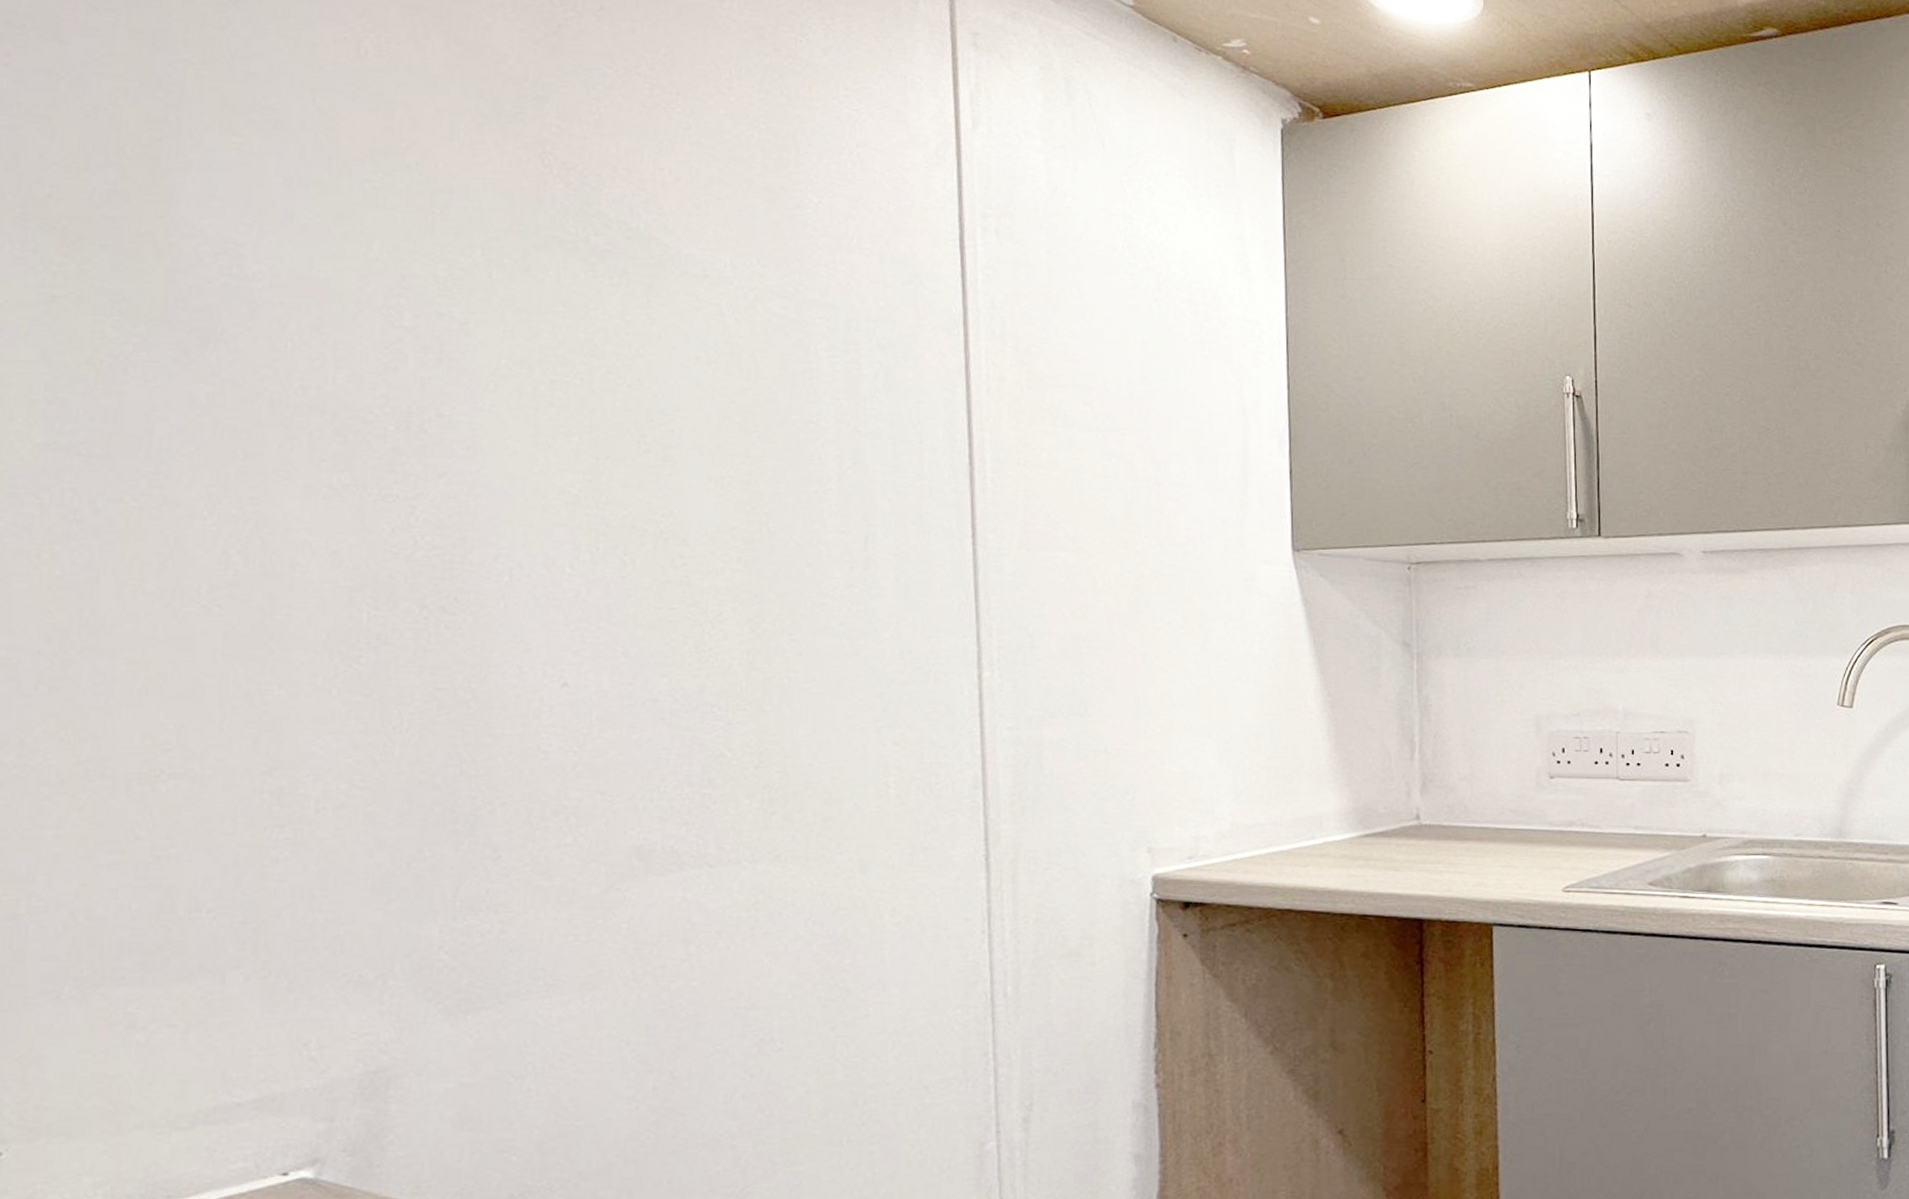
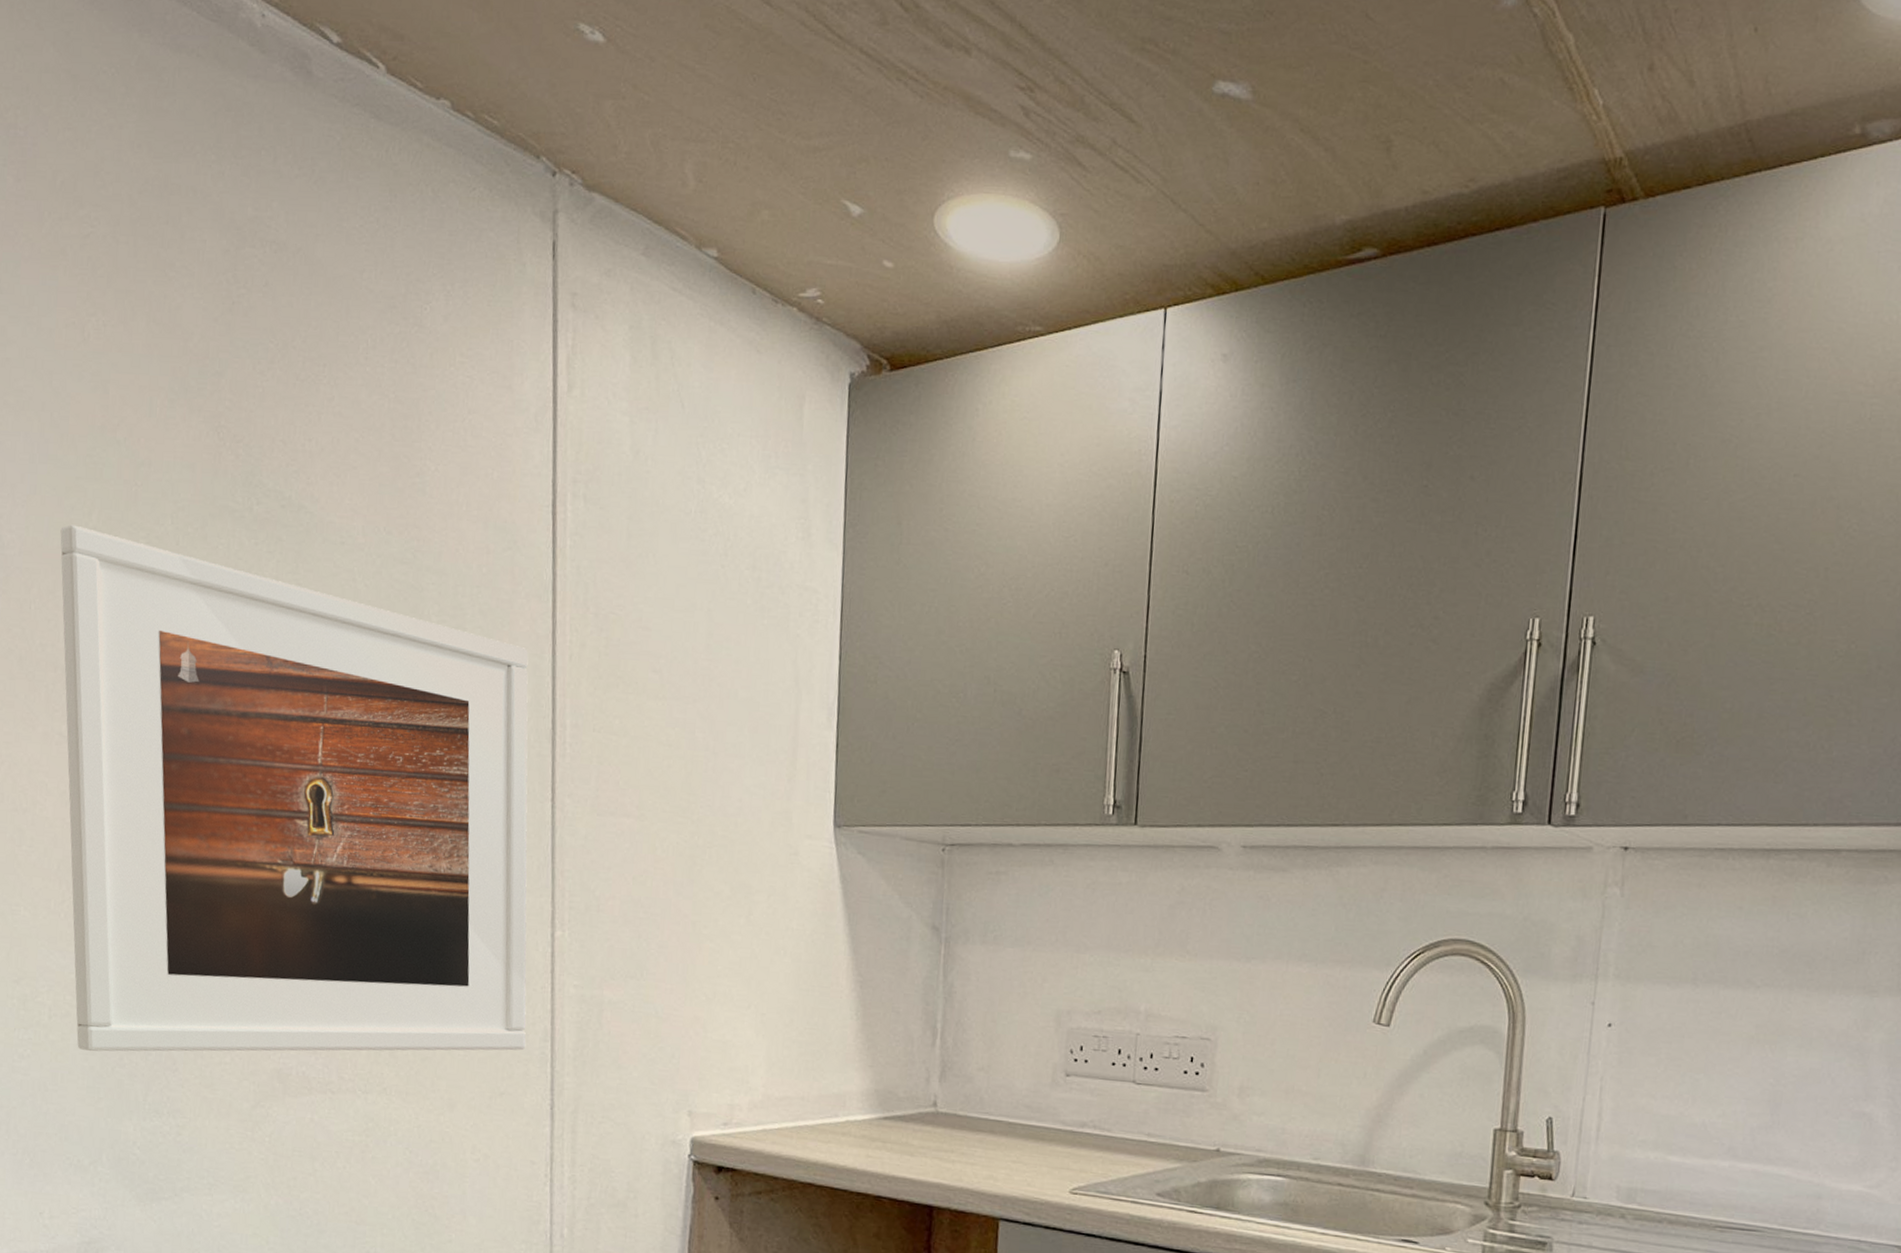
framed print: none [328,255,953,847] -> present [60,525,529,1052]

